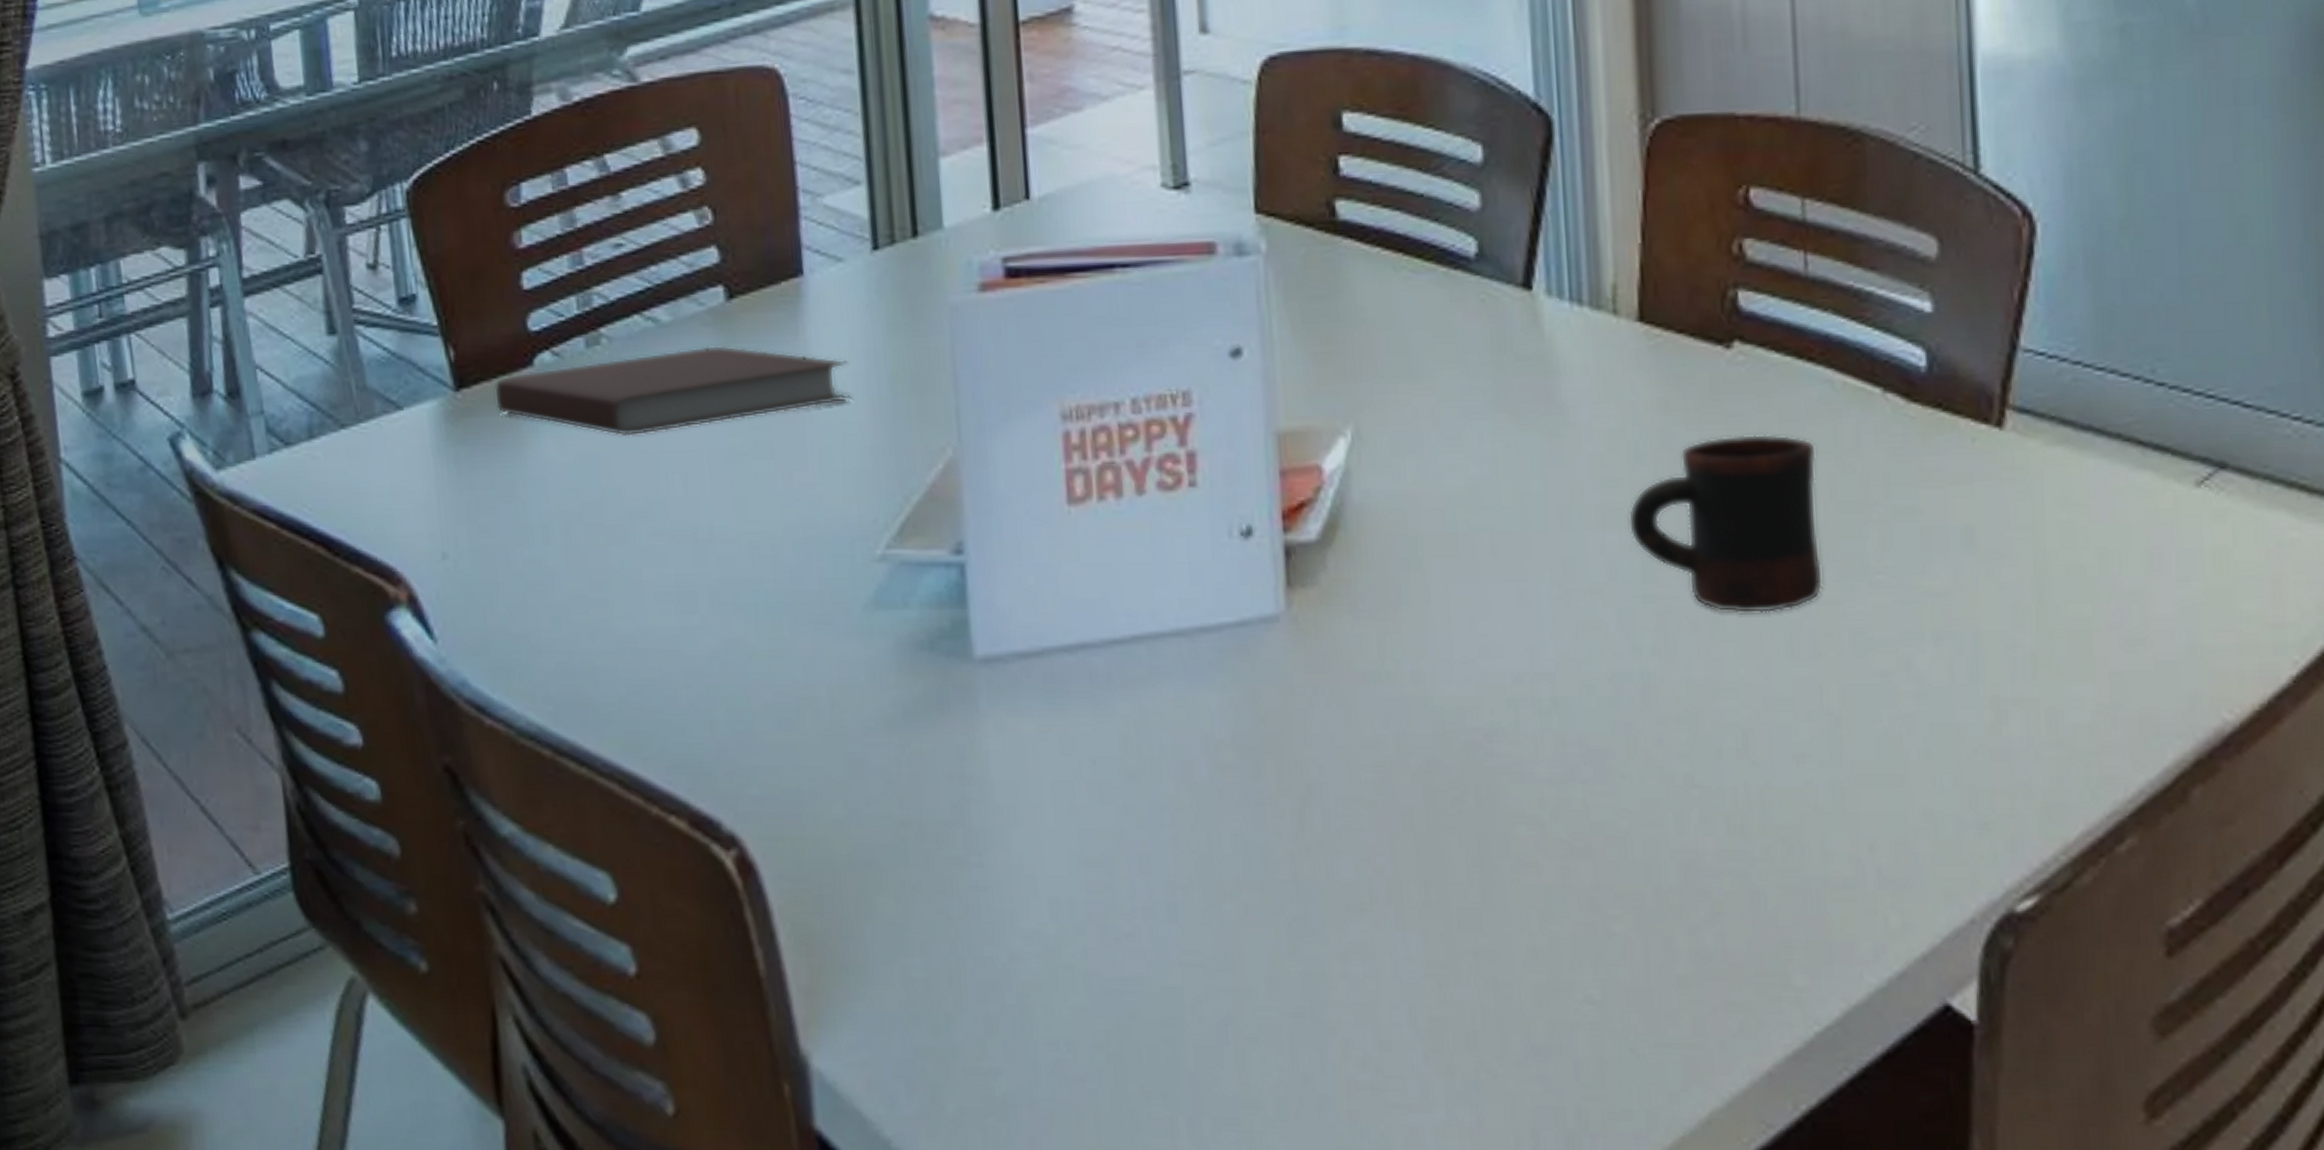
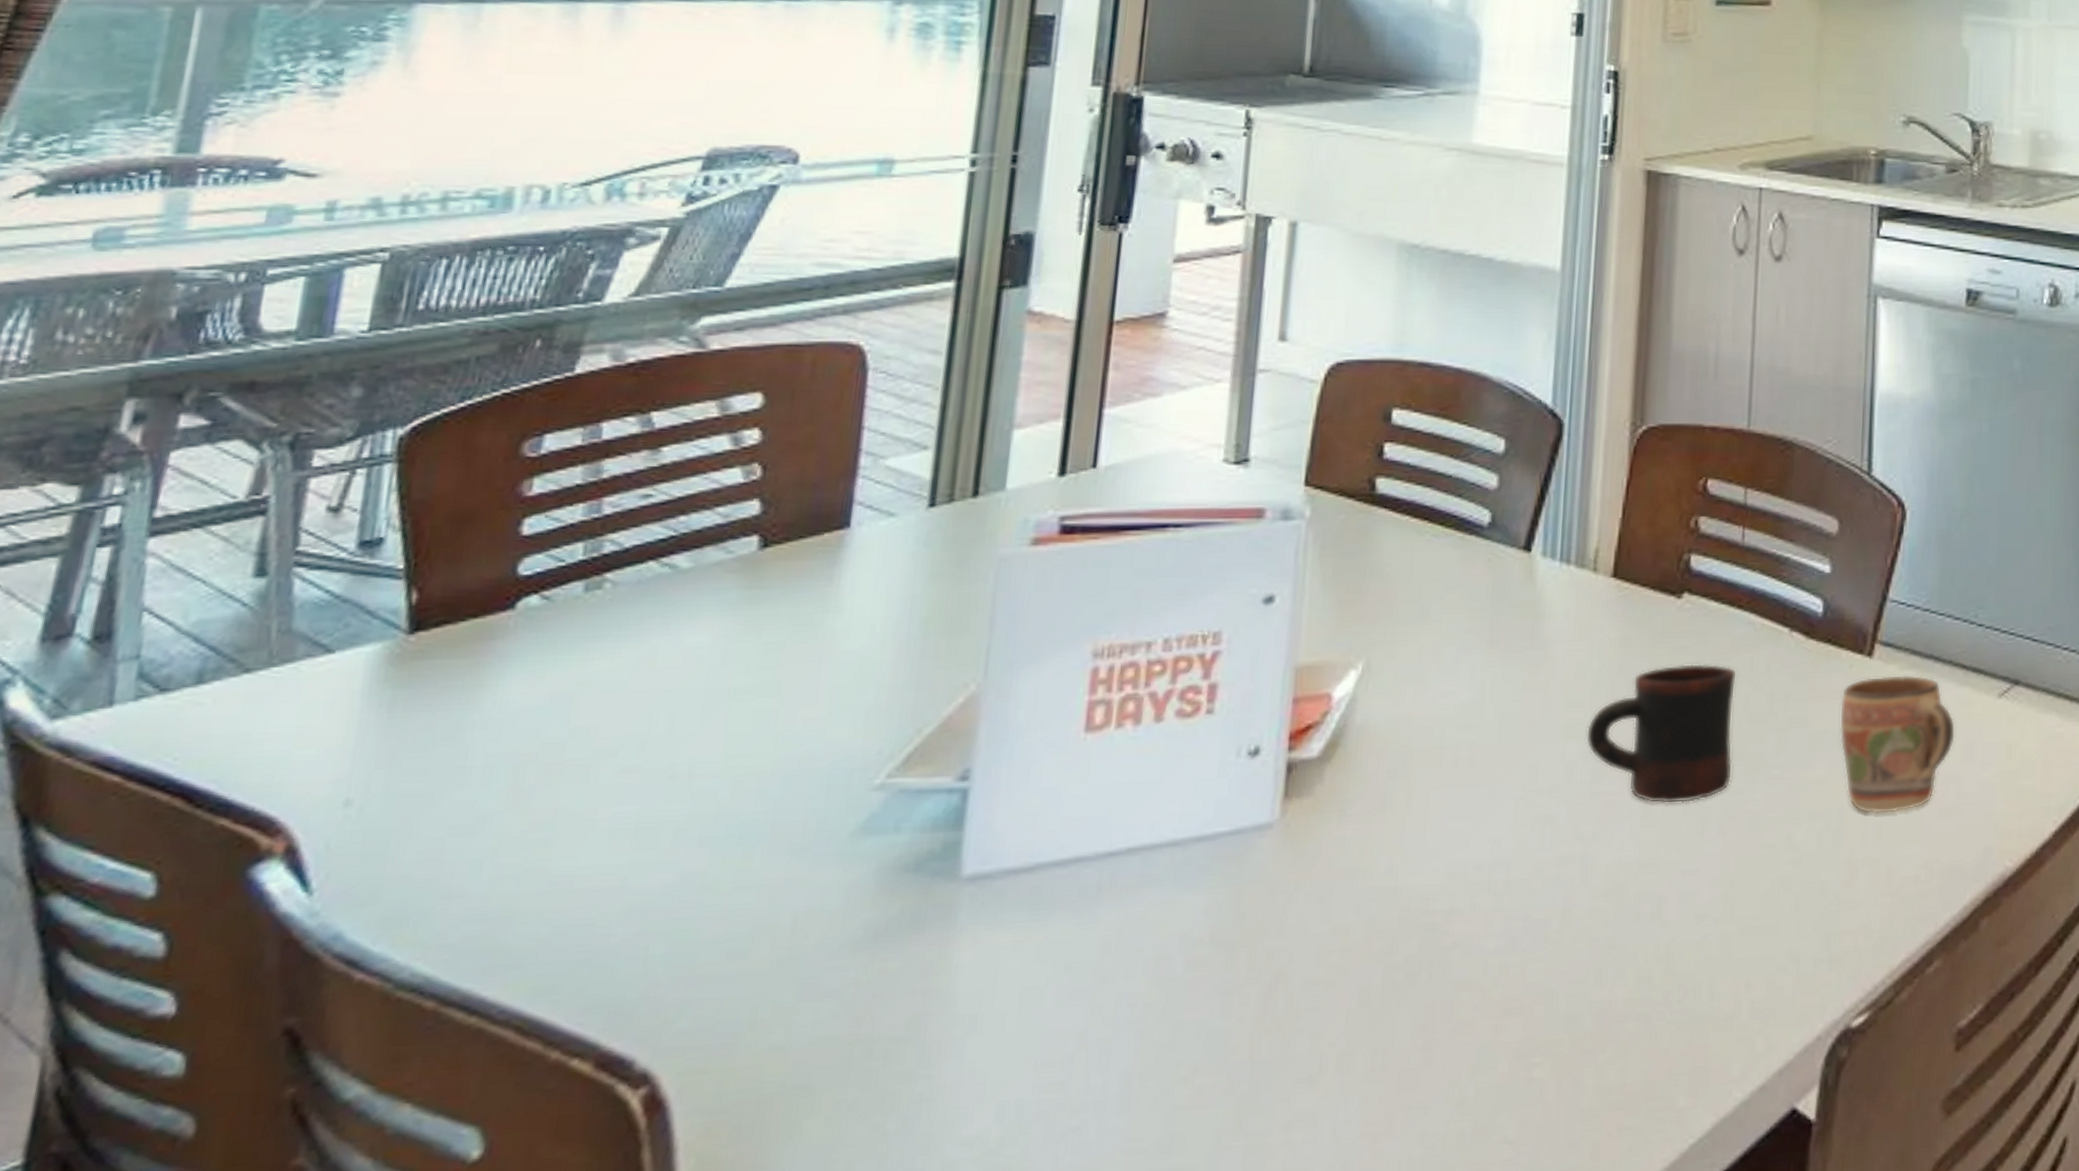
notebook: present [494,346,852,437] -> none [457,591,883,678]
mug: none [1963,453,2135,640] -> present [1839,675,1956,815]

